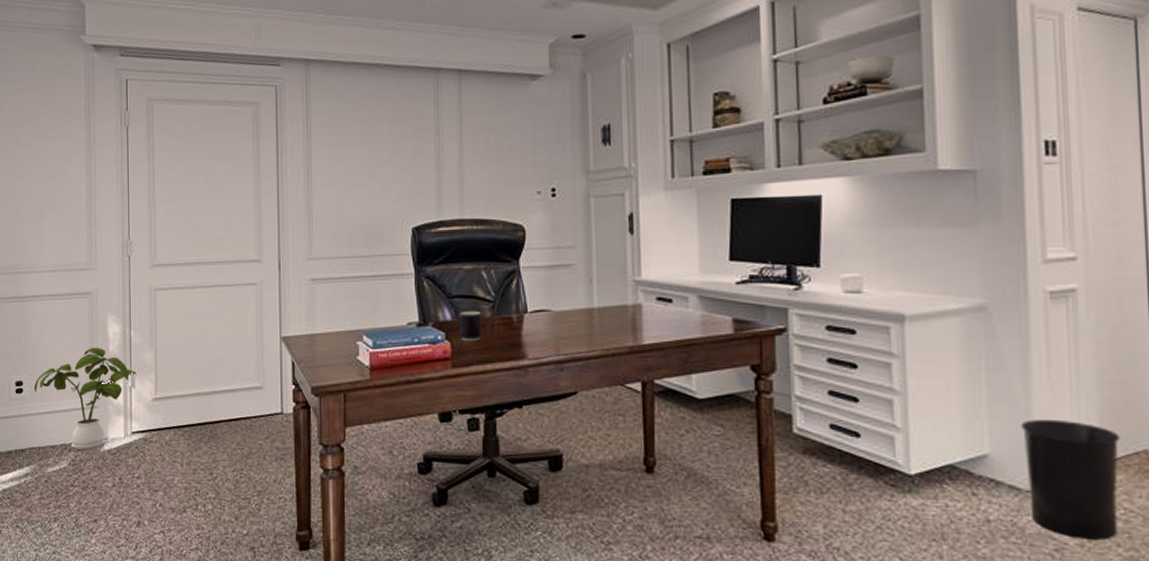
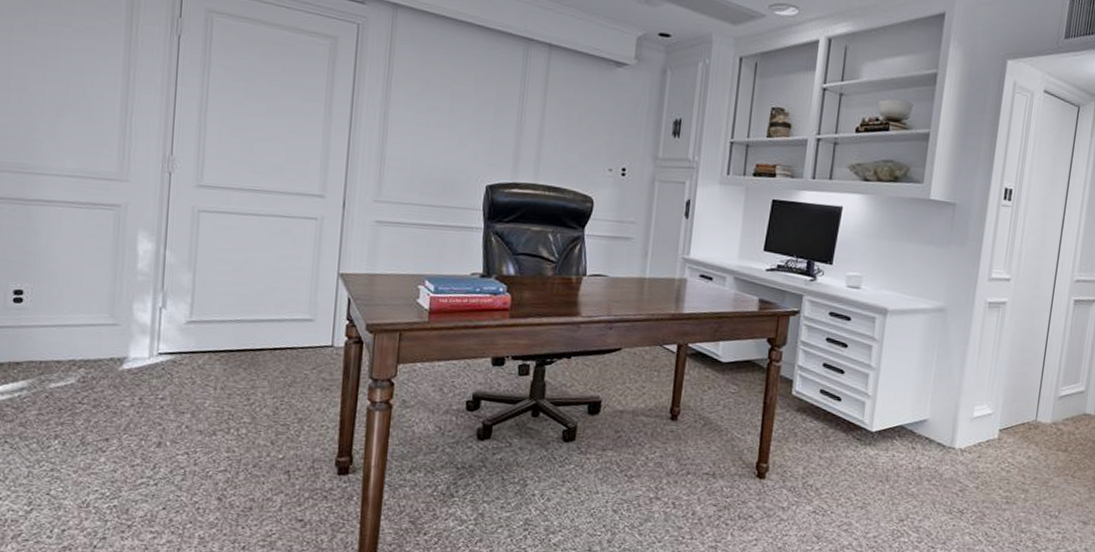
house plant: present [34,347,137,450] -> none [38,262,169,368]
mug: present [459,310,482,342] -> none [521,268,544,297]
waste bin: present [1020,420,1120,540] -> none [949,395,1015,484]

